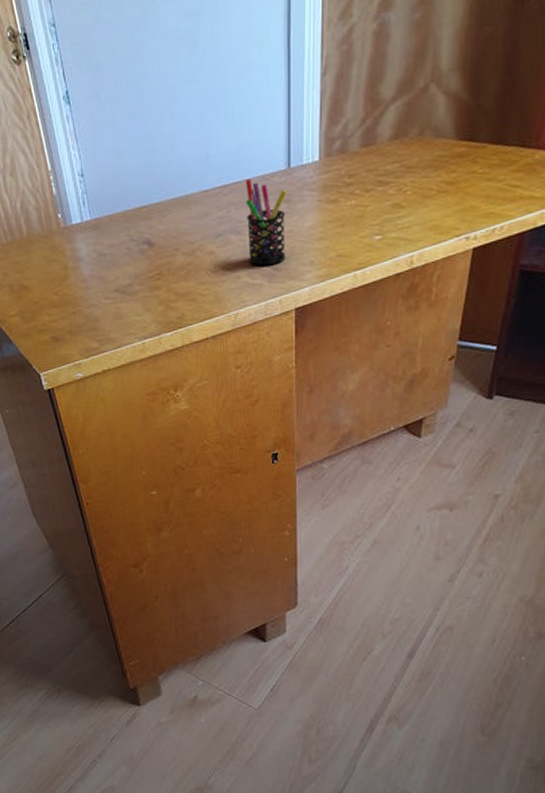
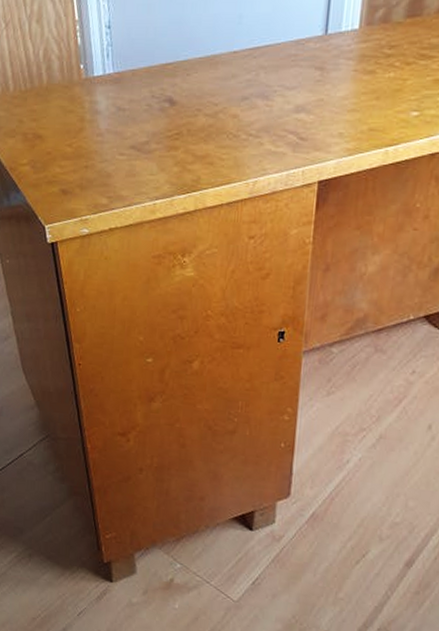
pen holder: present [245,178,287,266] -> none [273,42,322,134]

